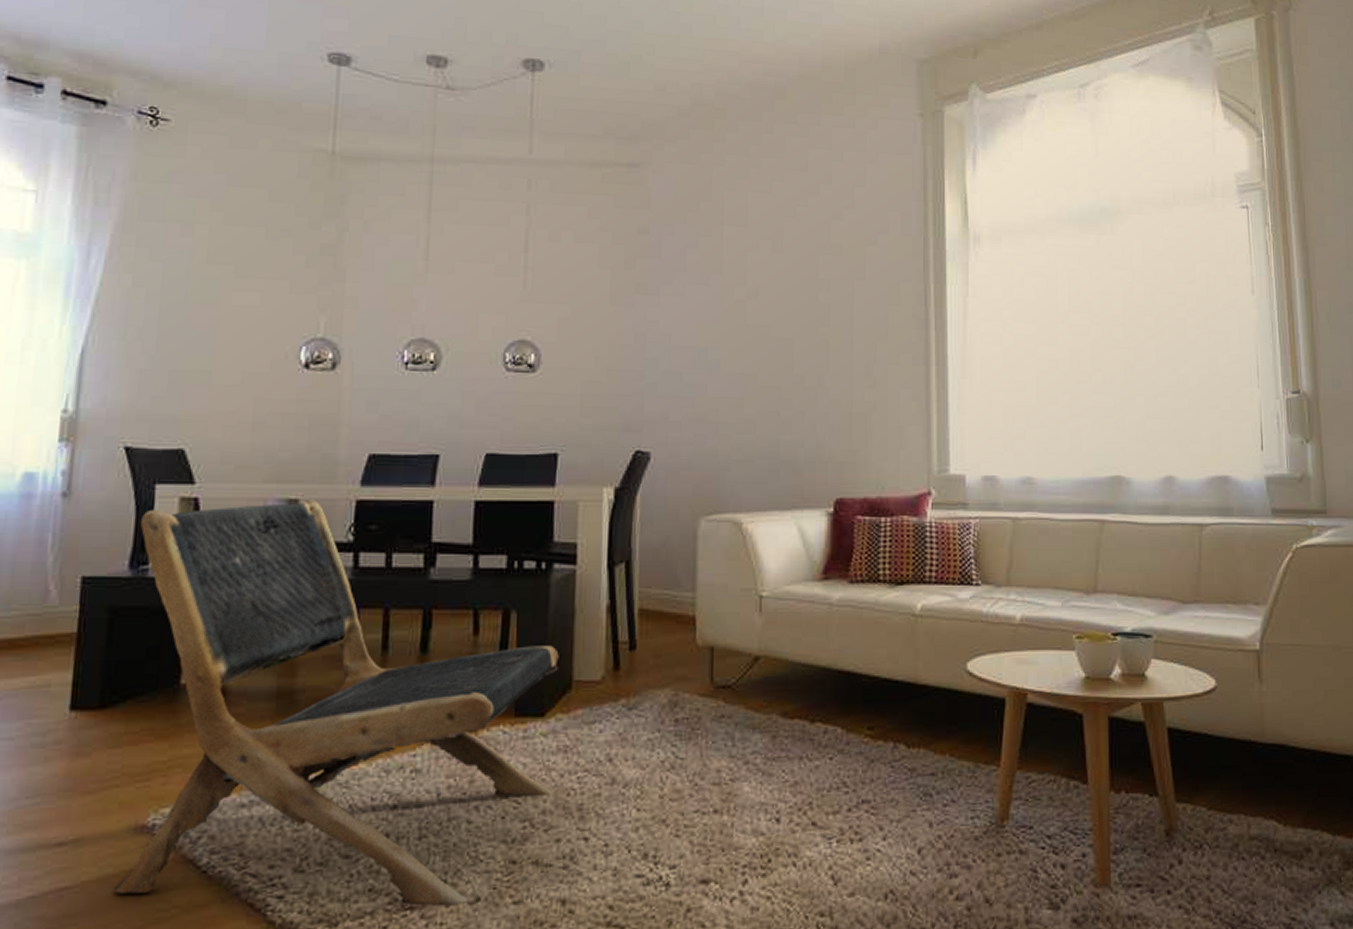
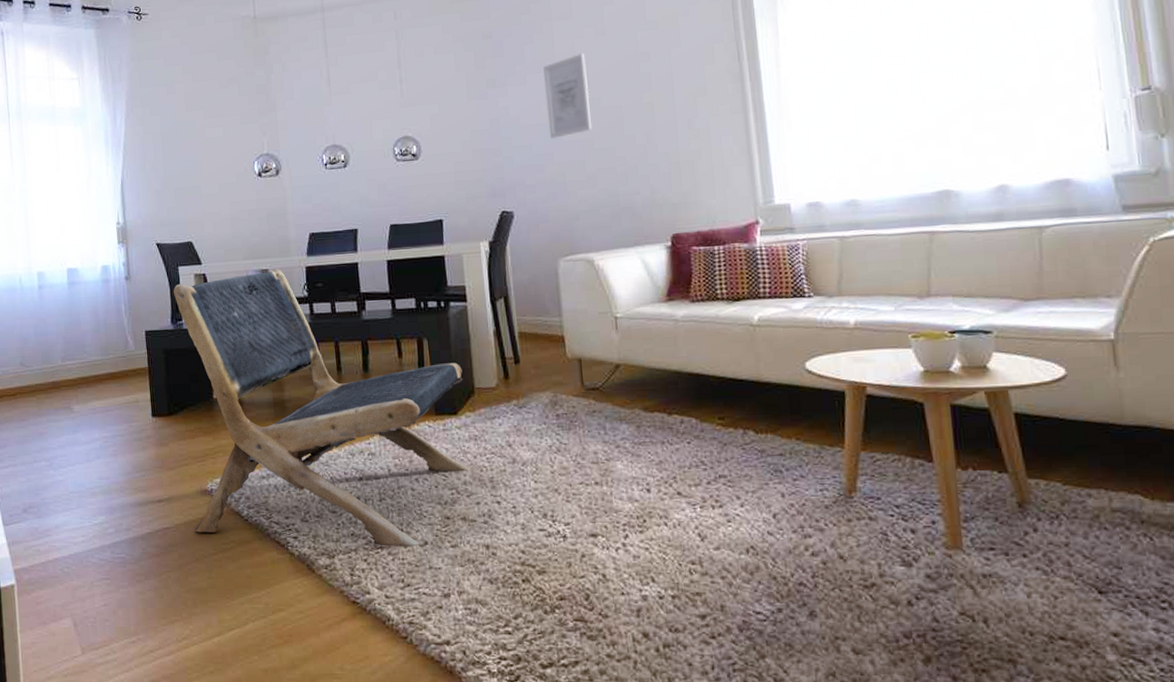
wall art: none [705,268,758,367] -> present [543,52,591,139]

